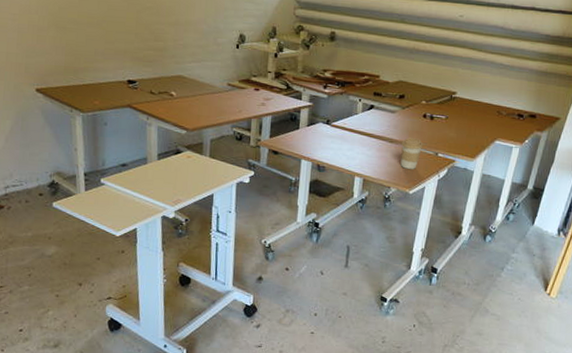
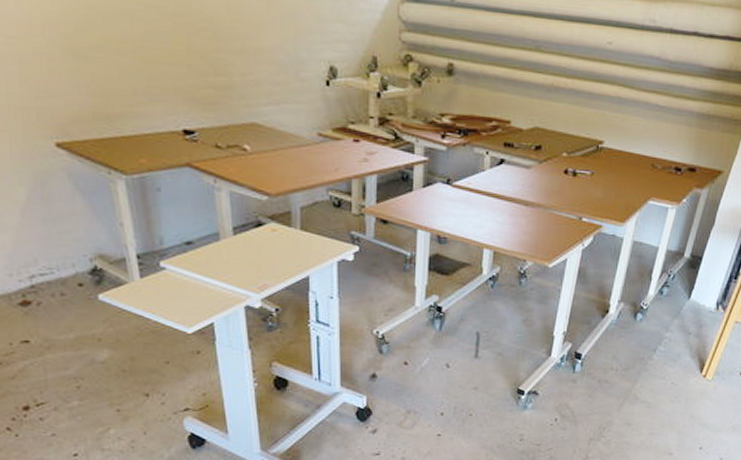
coffee cup: present [400,138,424,169] -> none [538,199,565,238]

